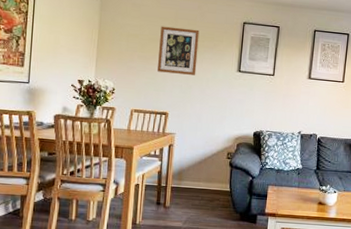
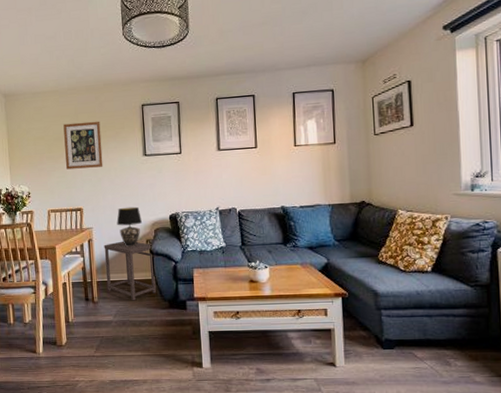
side table: none [180,150,233,210] -> present [104,241,156,301]
table lamp: none [201,118,226,157] -> present [116,206,142,246]

